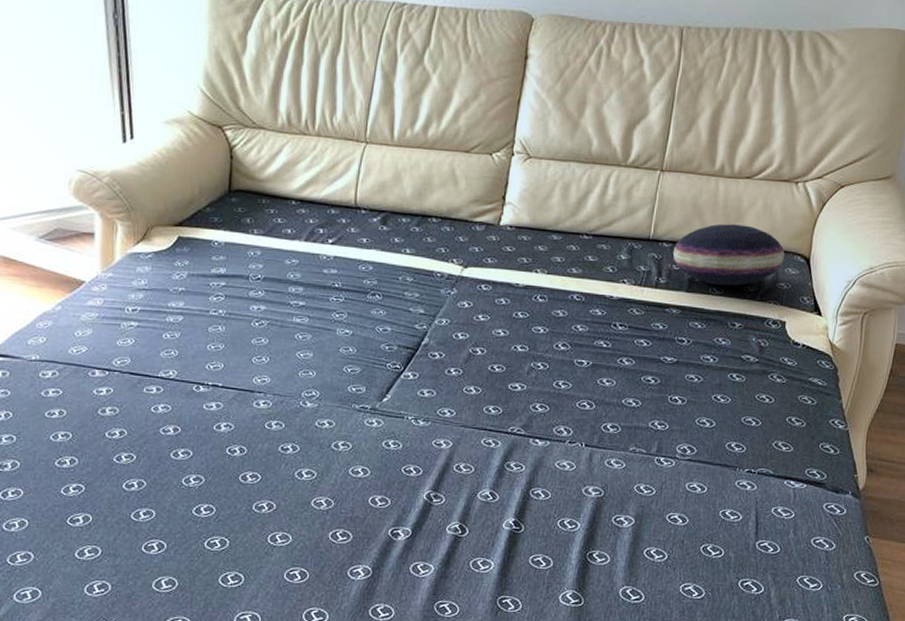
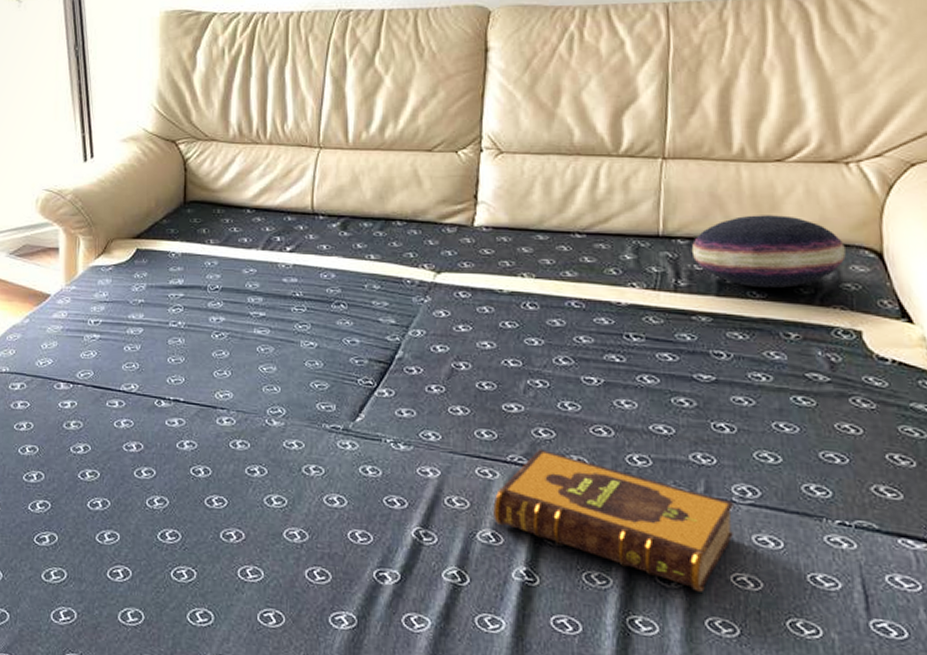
hardback book: none [493,421,677,529] -> present [493,448,735,592]

